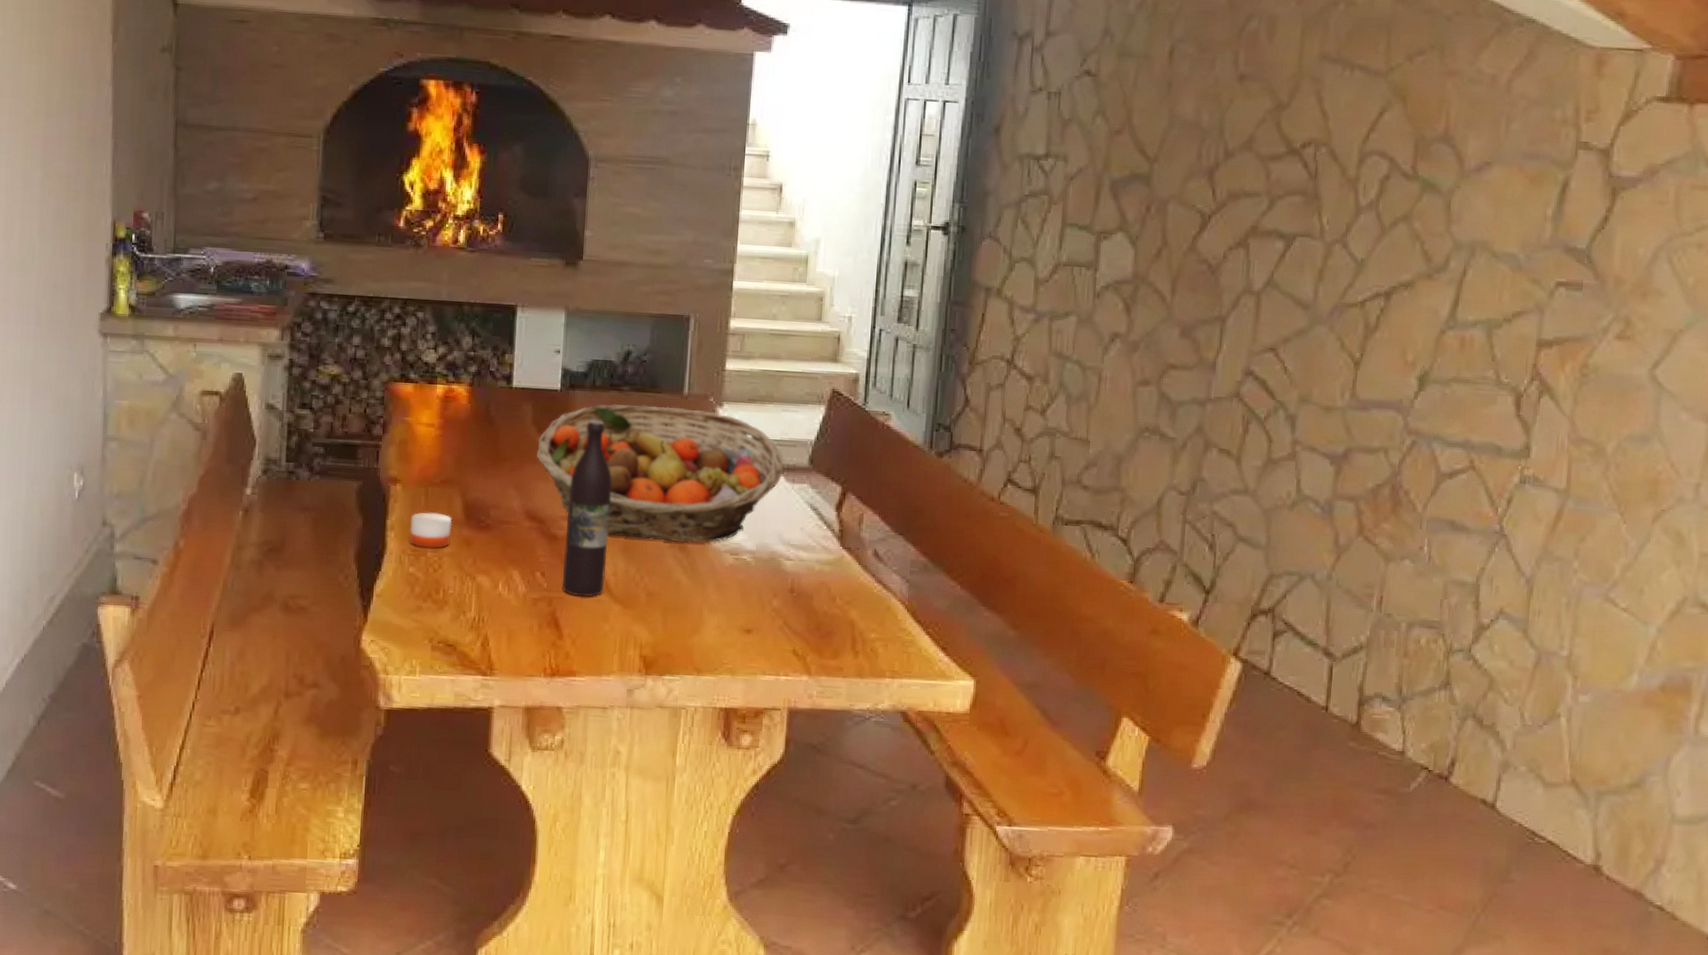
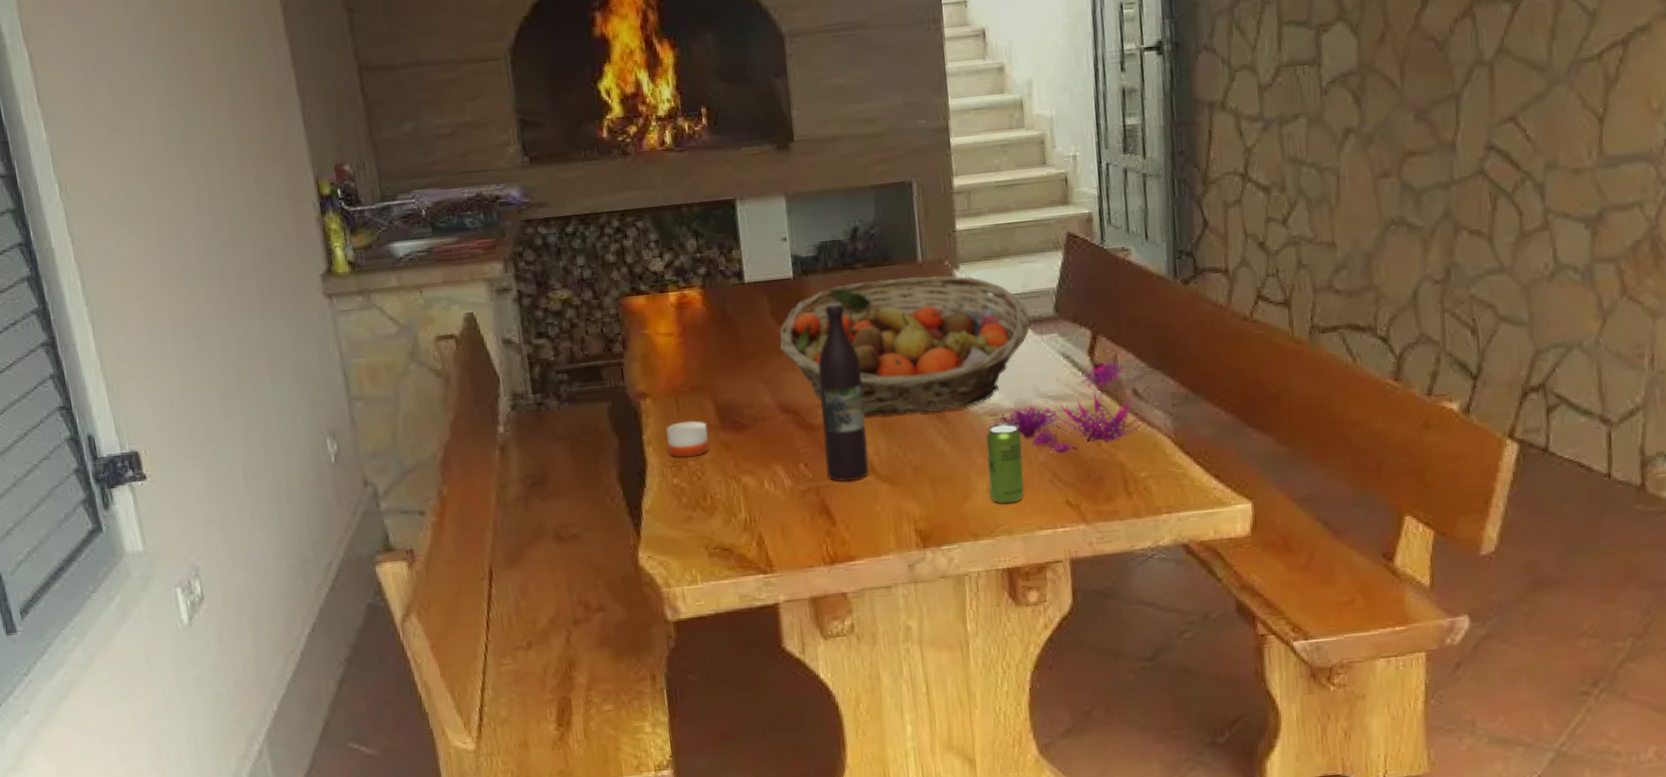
beverage can: none [718,563,759,644] -> present [986,423,1024,504]
flower: none [733,518,887,603] -> present [994,360,1151,454]

